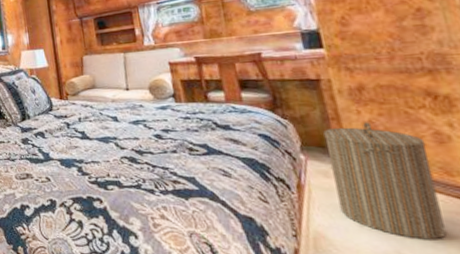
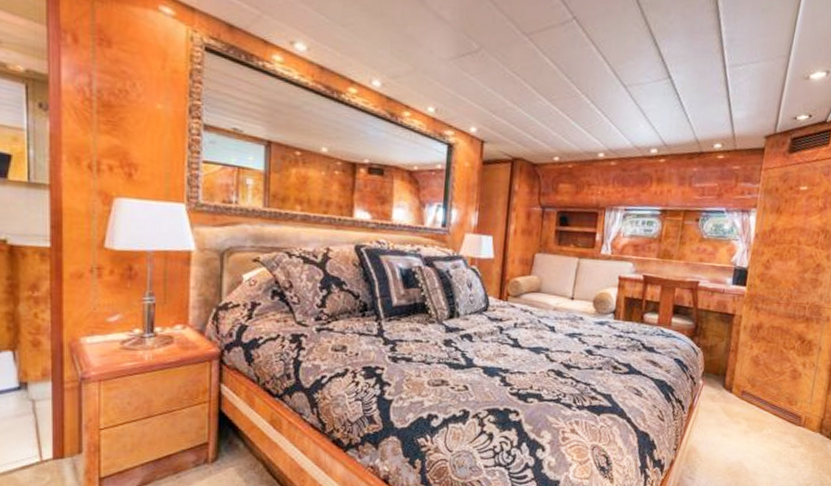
laundry hamper: present [323,122,448,240] -> none [713,356,785,453]

